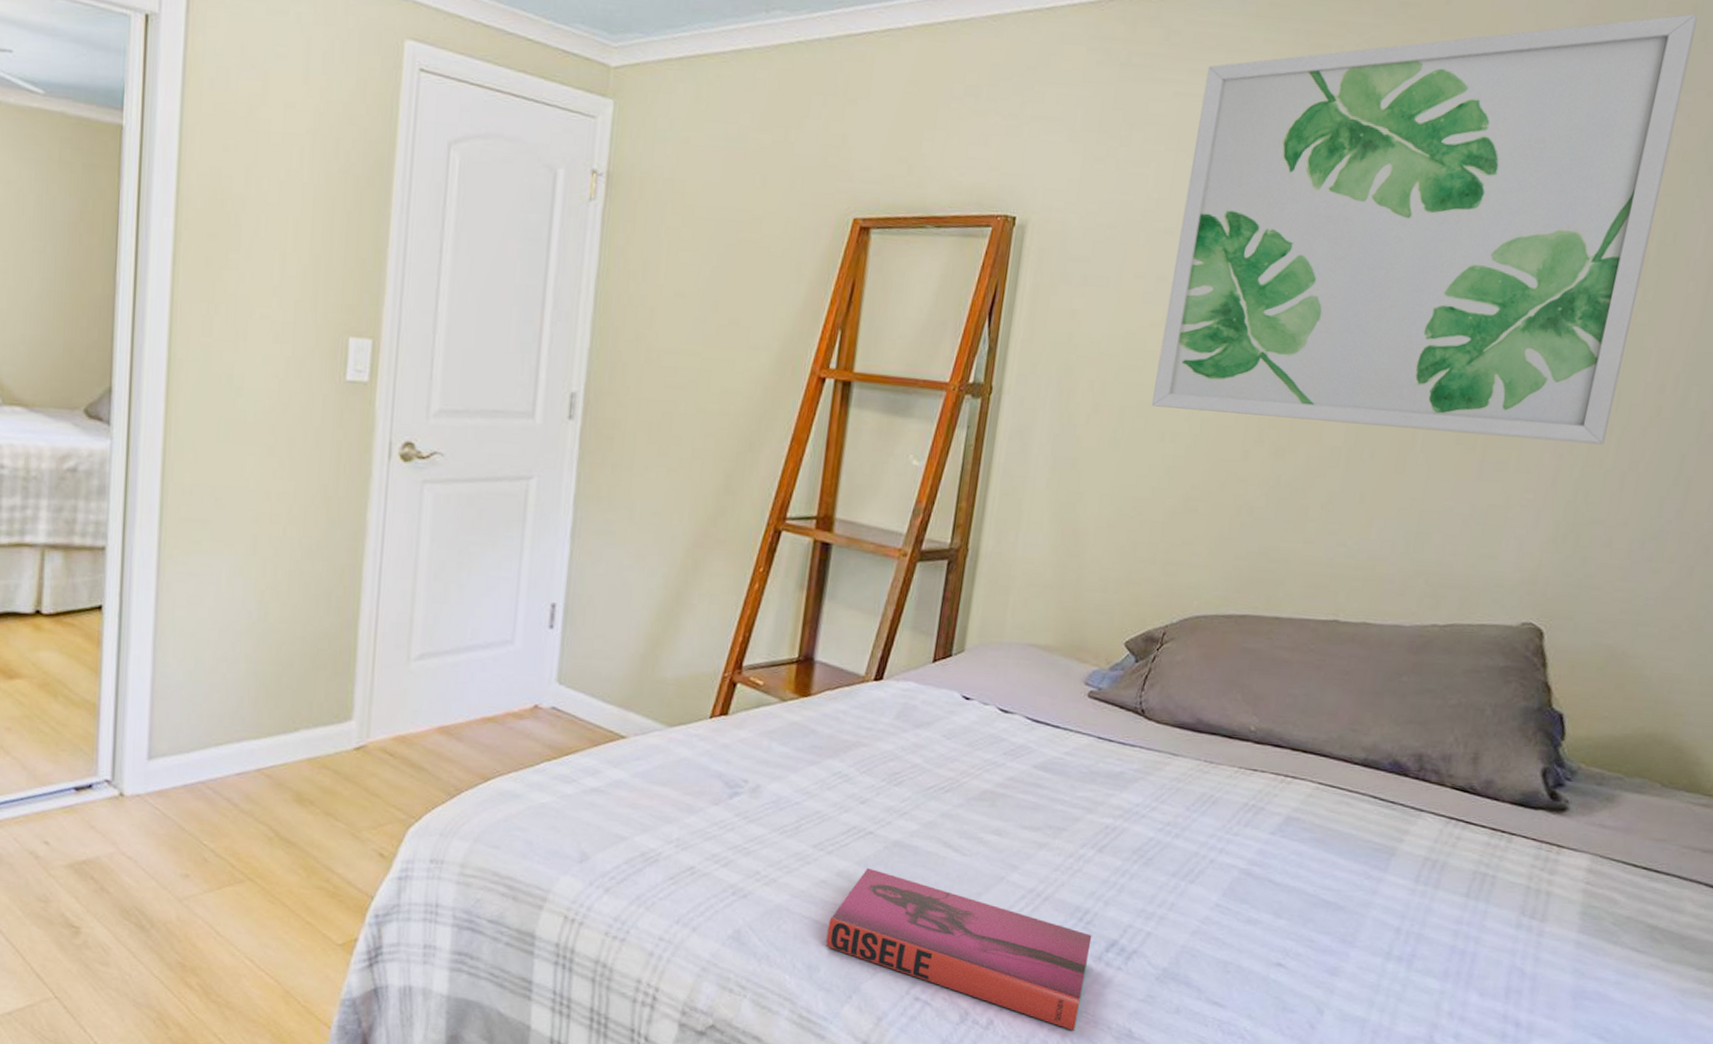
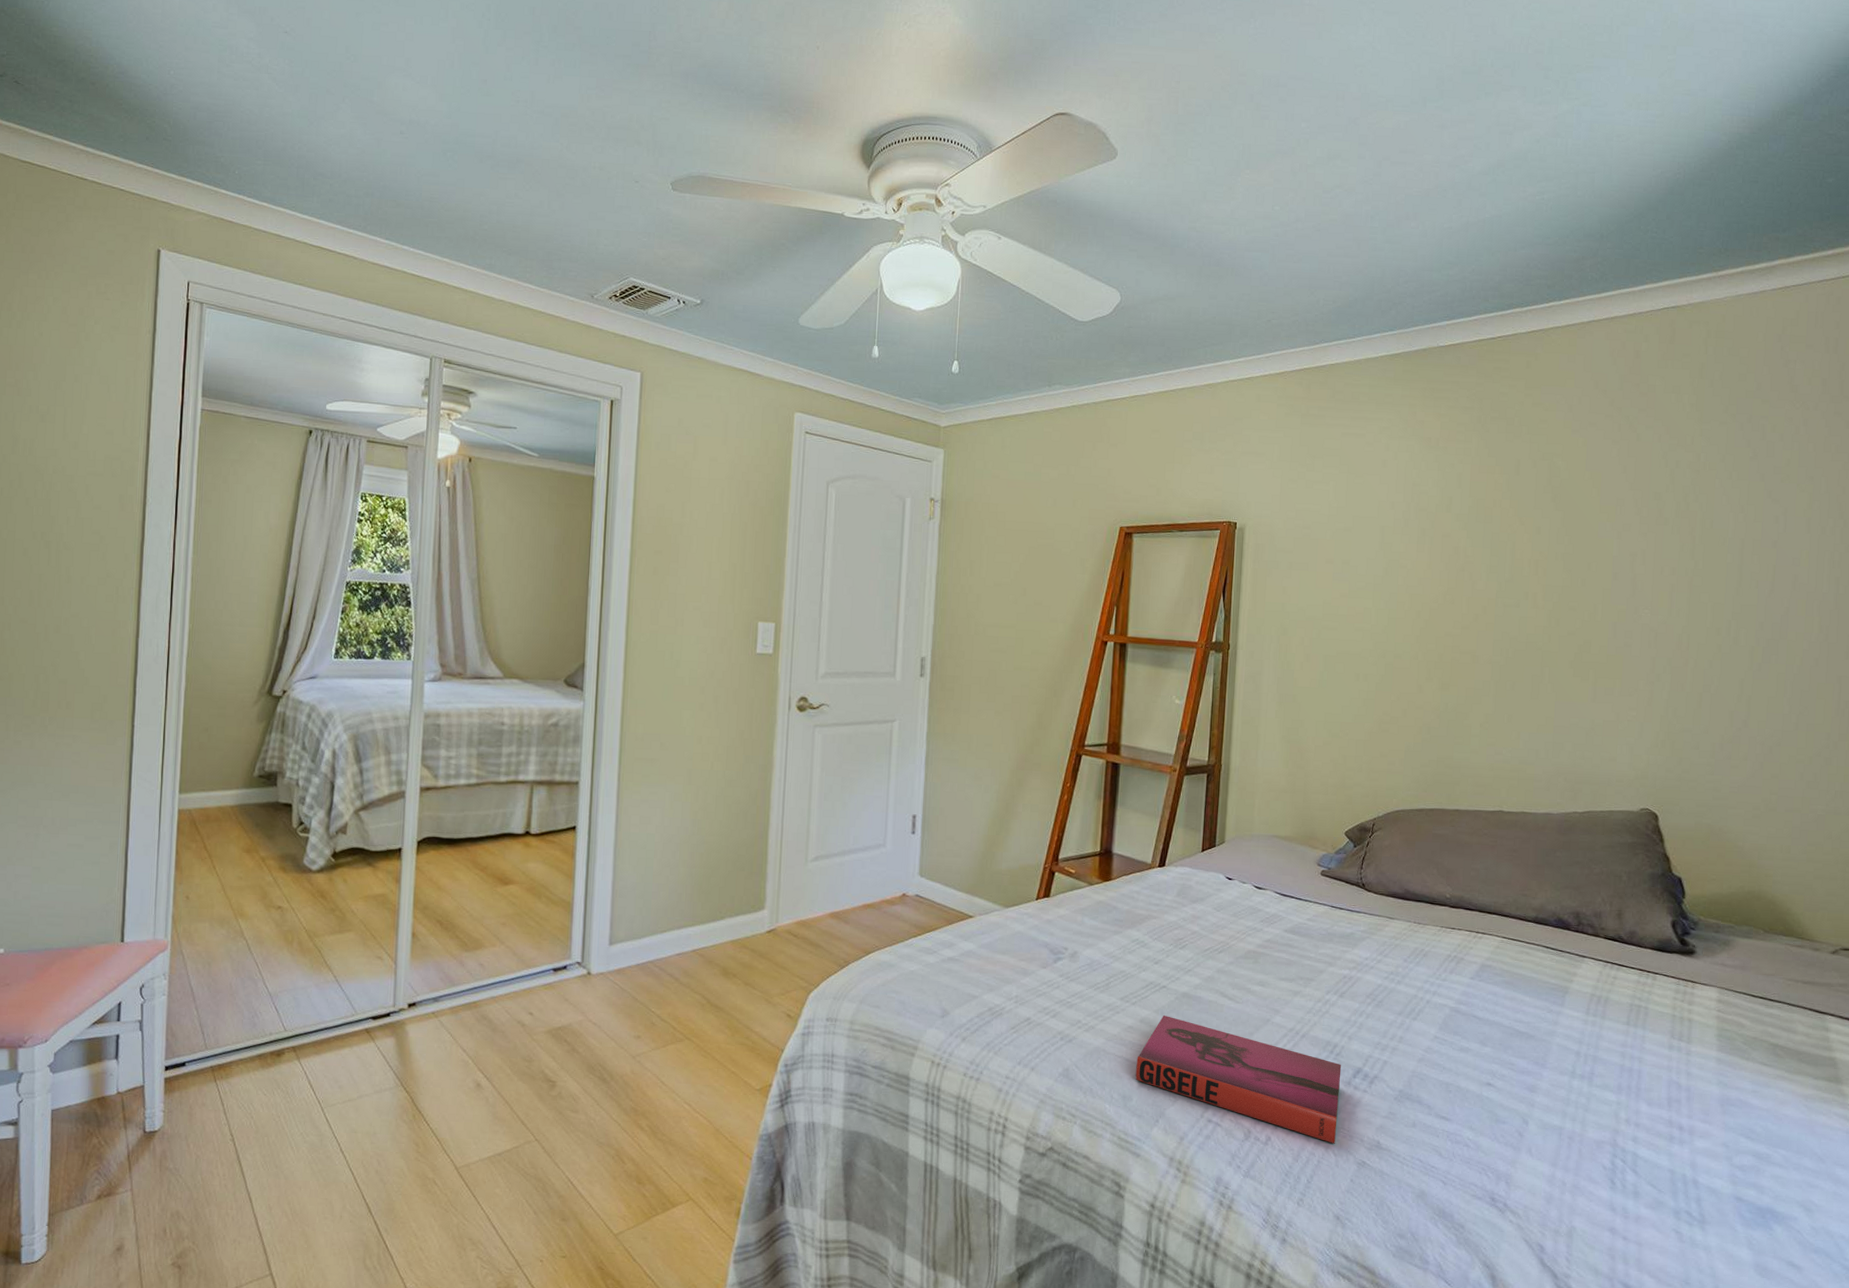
wall art: present [1152,14,1698,445] -> none [1348,369,1705,674]

